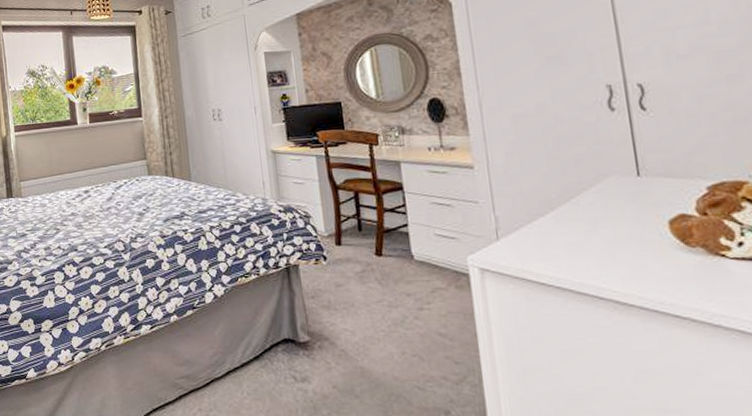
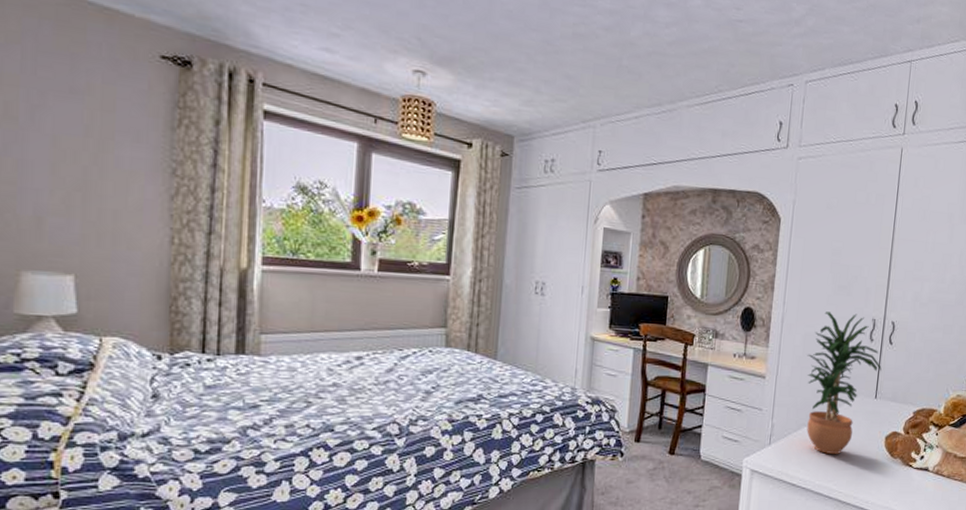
potted plant: none [523,83,638,247] -> present [807,311,882,455]

